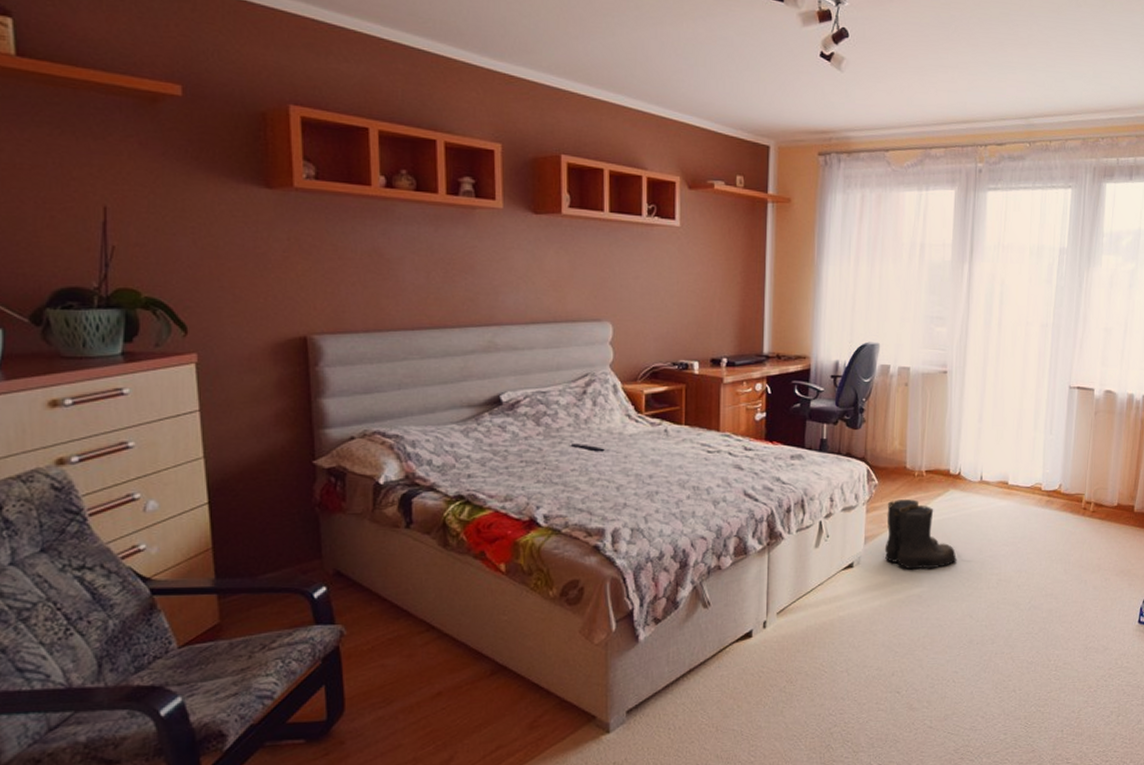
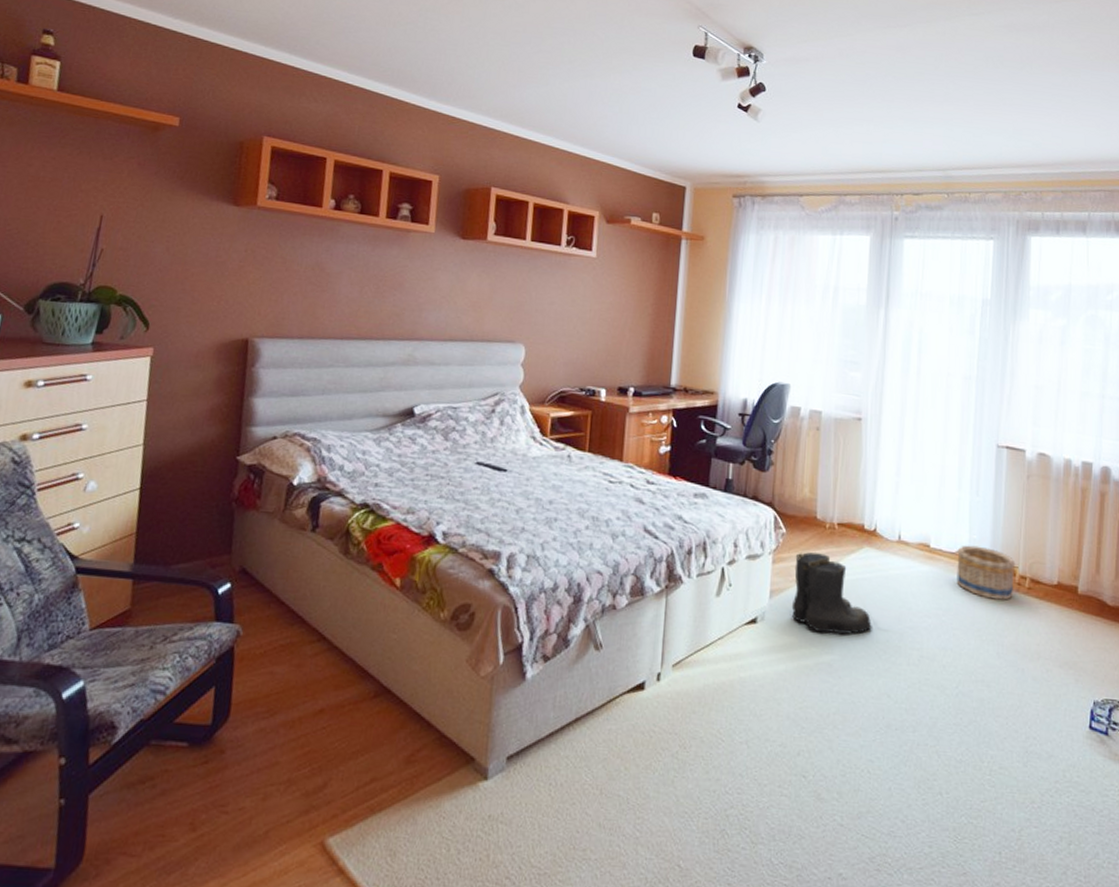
basket: none [1031,479,1083,524] -> present [956,545,1016,600]

